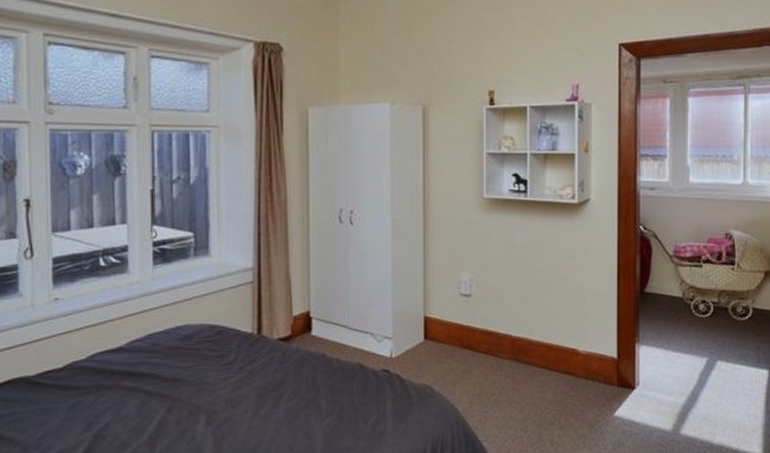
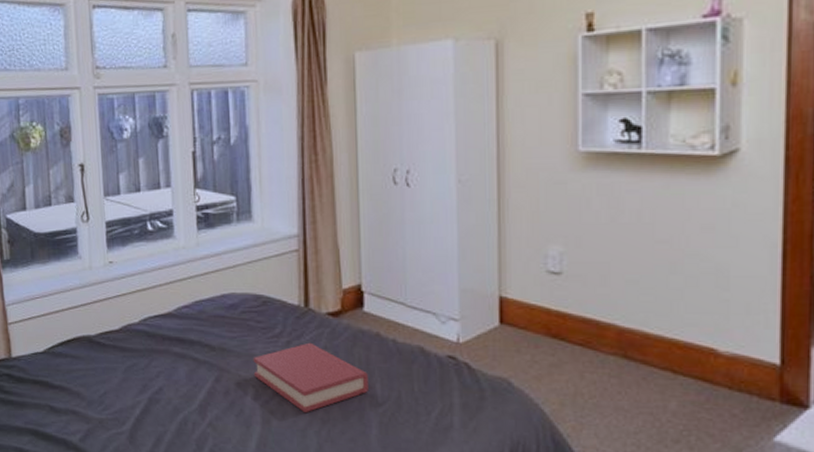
hardback book: none [206,367,314,433] -> present [253,342,368,412]

